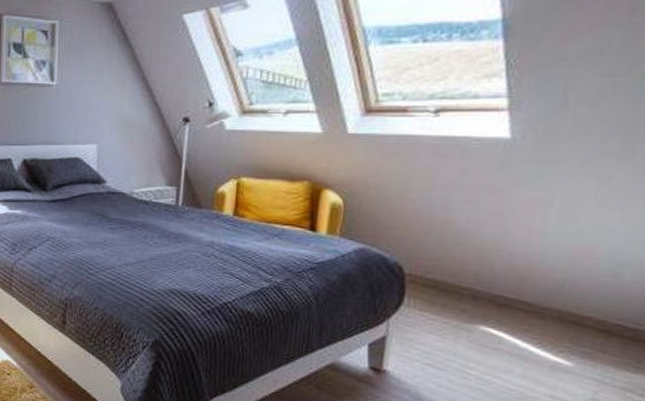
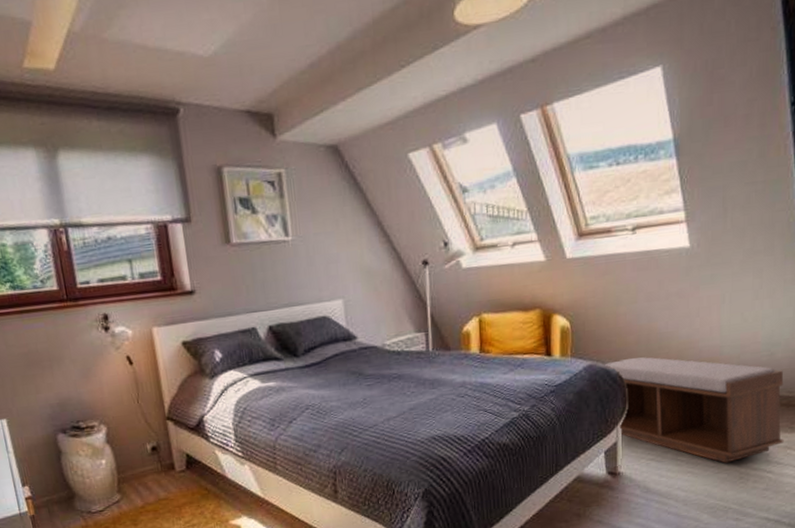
bench: none [382,248,631,390] -> present [605,357,784,463]

